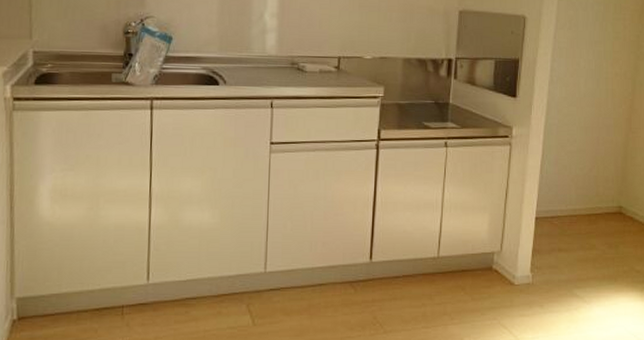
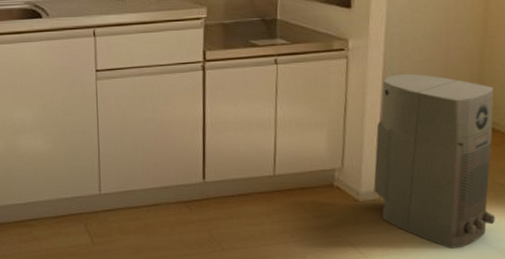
air purifier: none [528,162,635,332] -> present [373,73,496,249]

